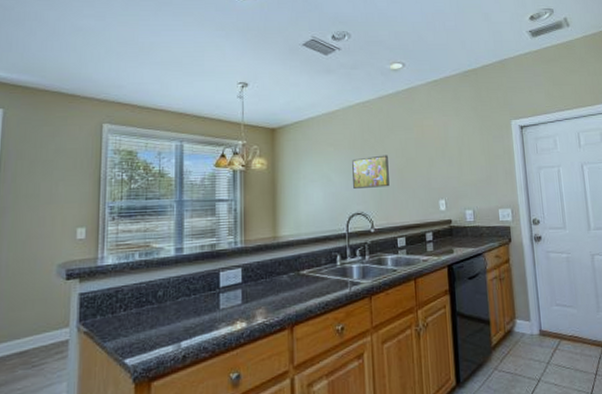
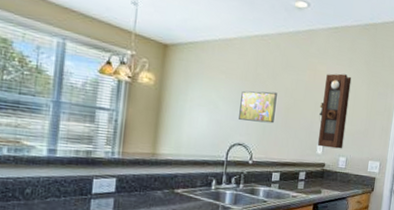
pendulum clock: none [433,124,467,203] -> present [318,73,352,149]

